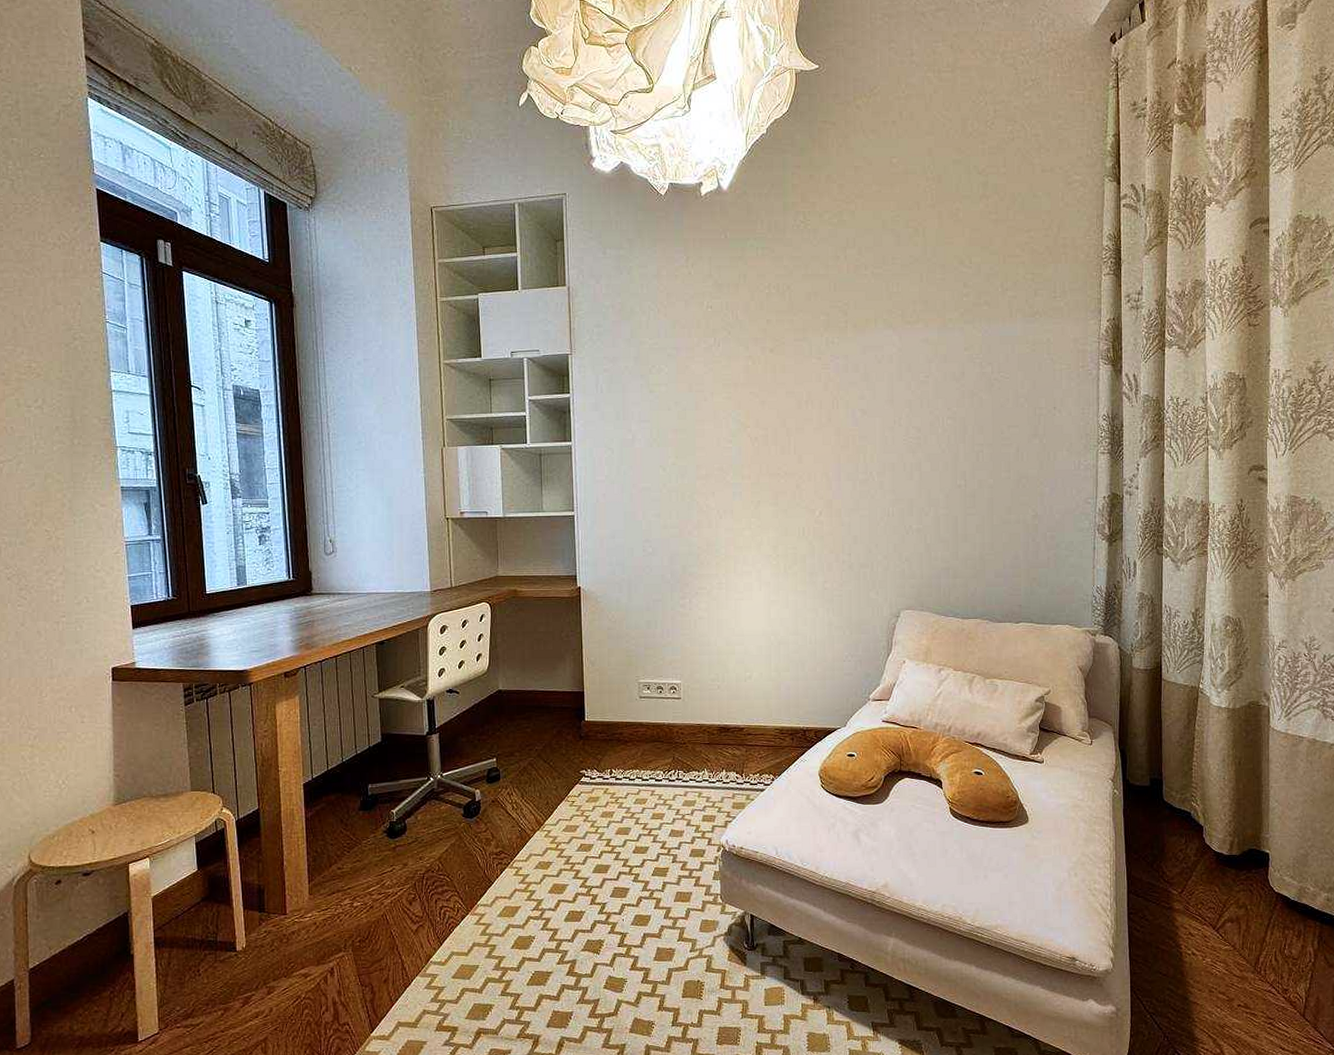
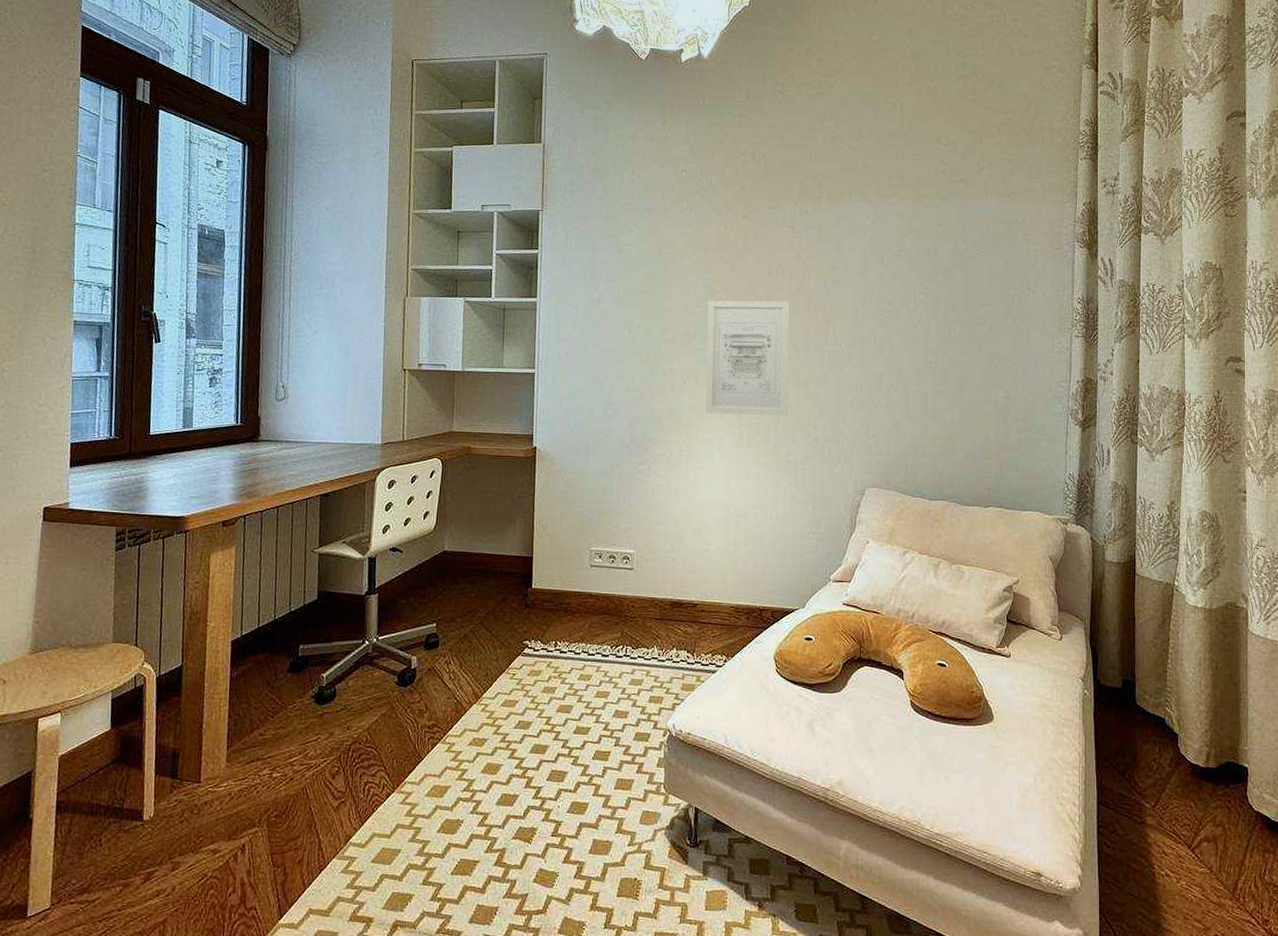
wall art: none [740,432,822,546] -> present [705,300,790,416]

